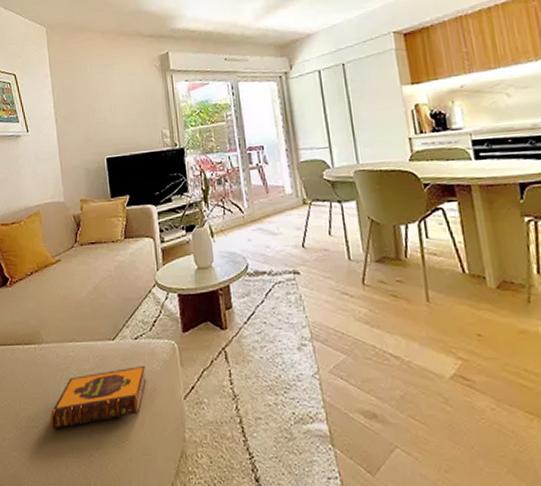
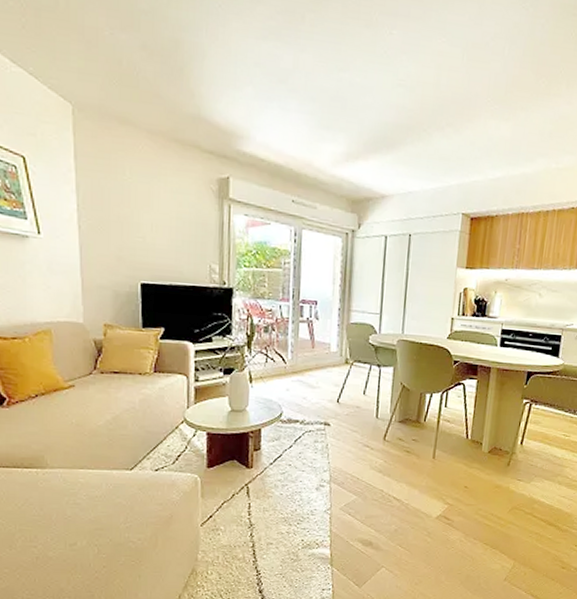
hardback book: present [50,365,147,430] -> none [51,495,164,550]

